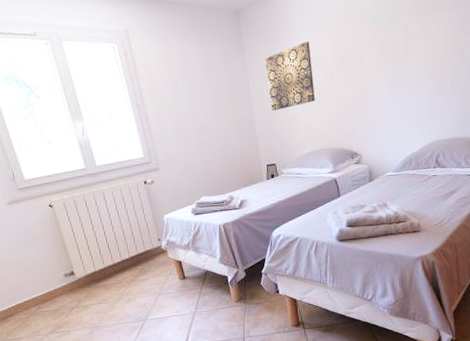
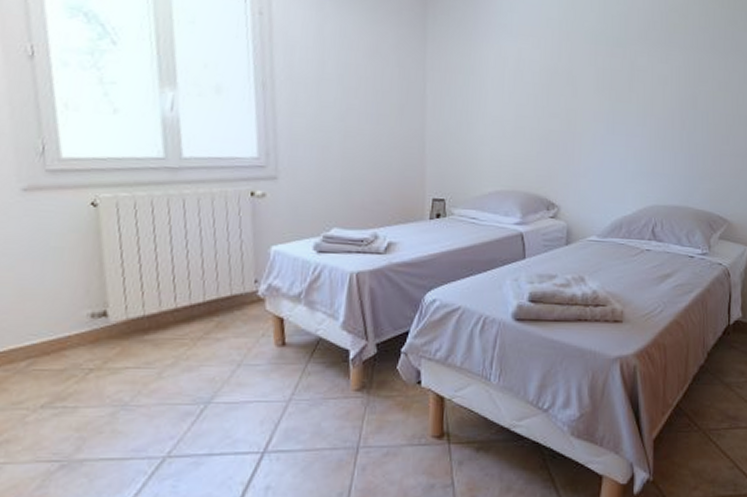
wall art: present [264,41,315,111] -> none [450,48,513,129]

